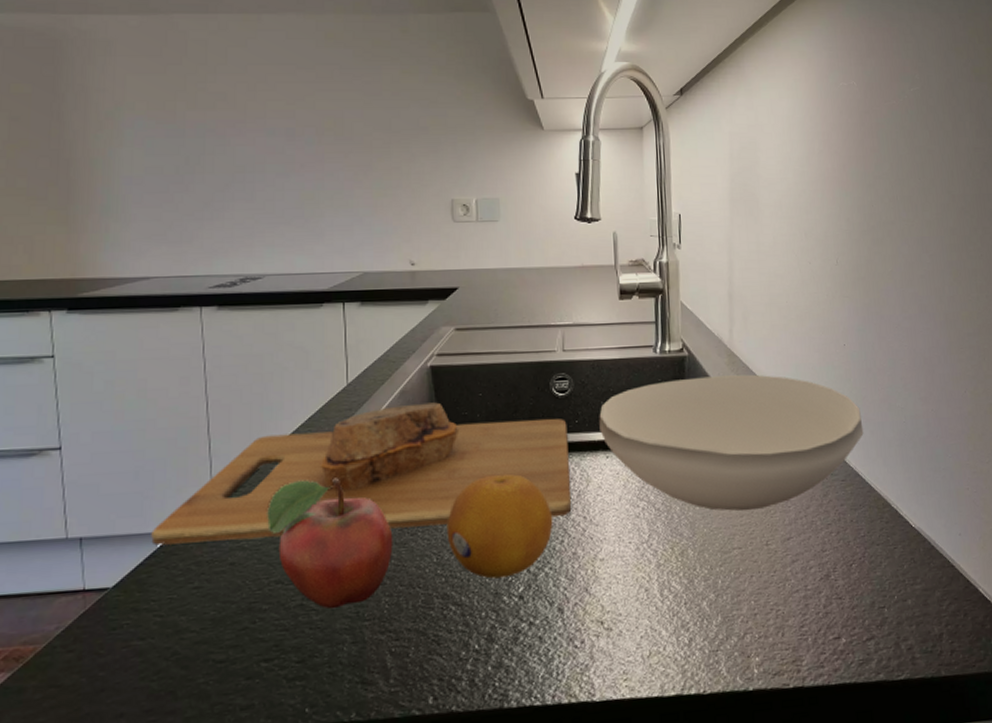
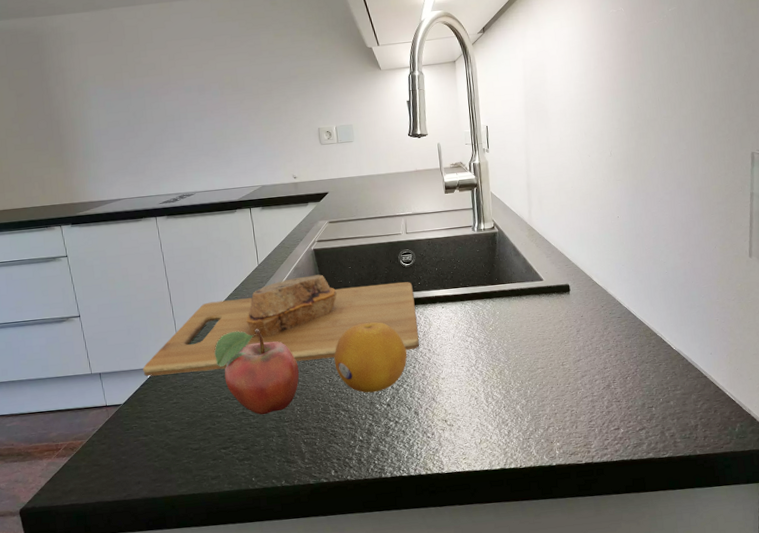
bowl: present [599,374,864,511] -> none [435,243,635,342]

